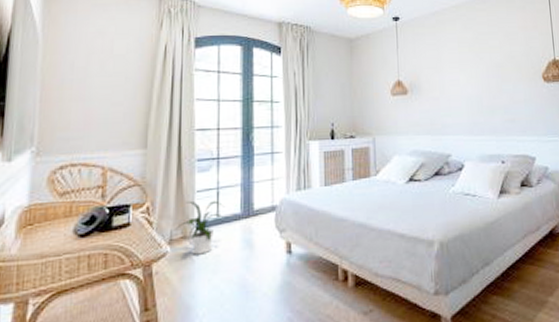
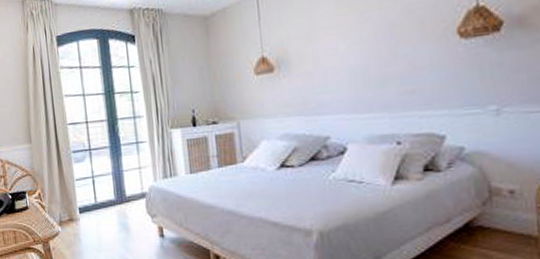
house plant: present [177,200,225,255] -> none [64,188,101,235]

